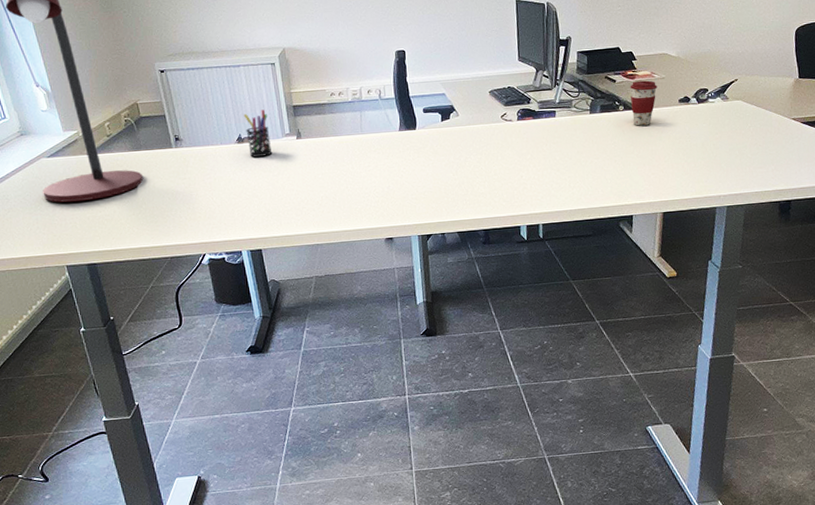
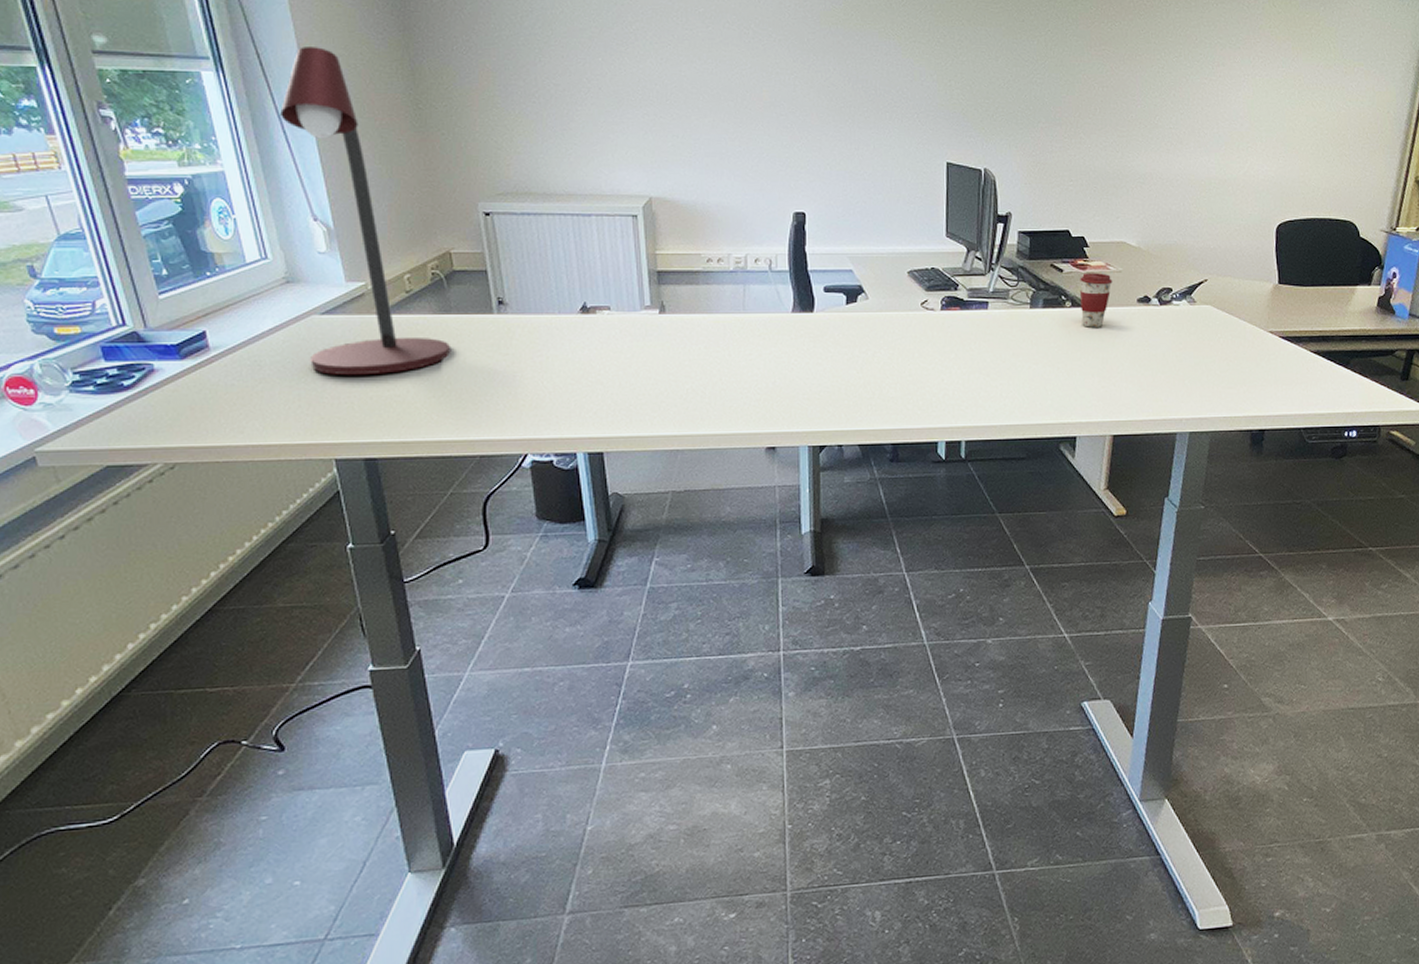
pen holder: present [243,109,273,157] -> none [591,273,626,333]

